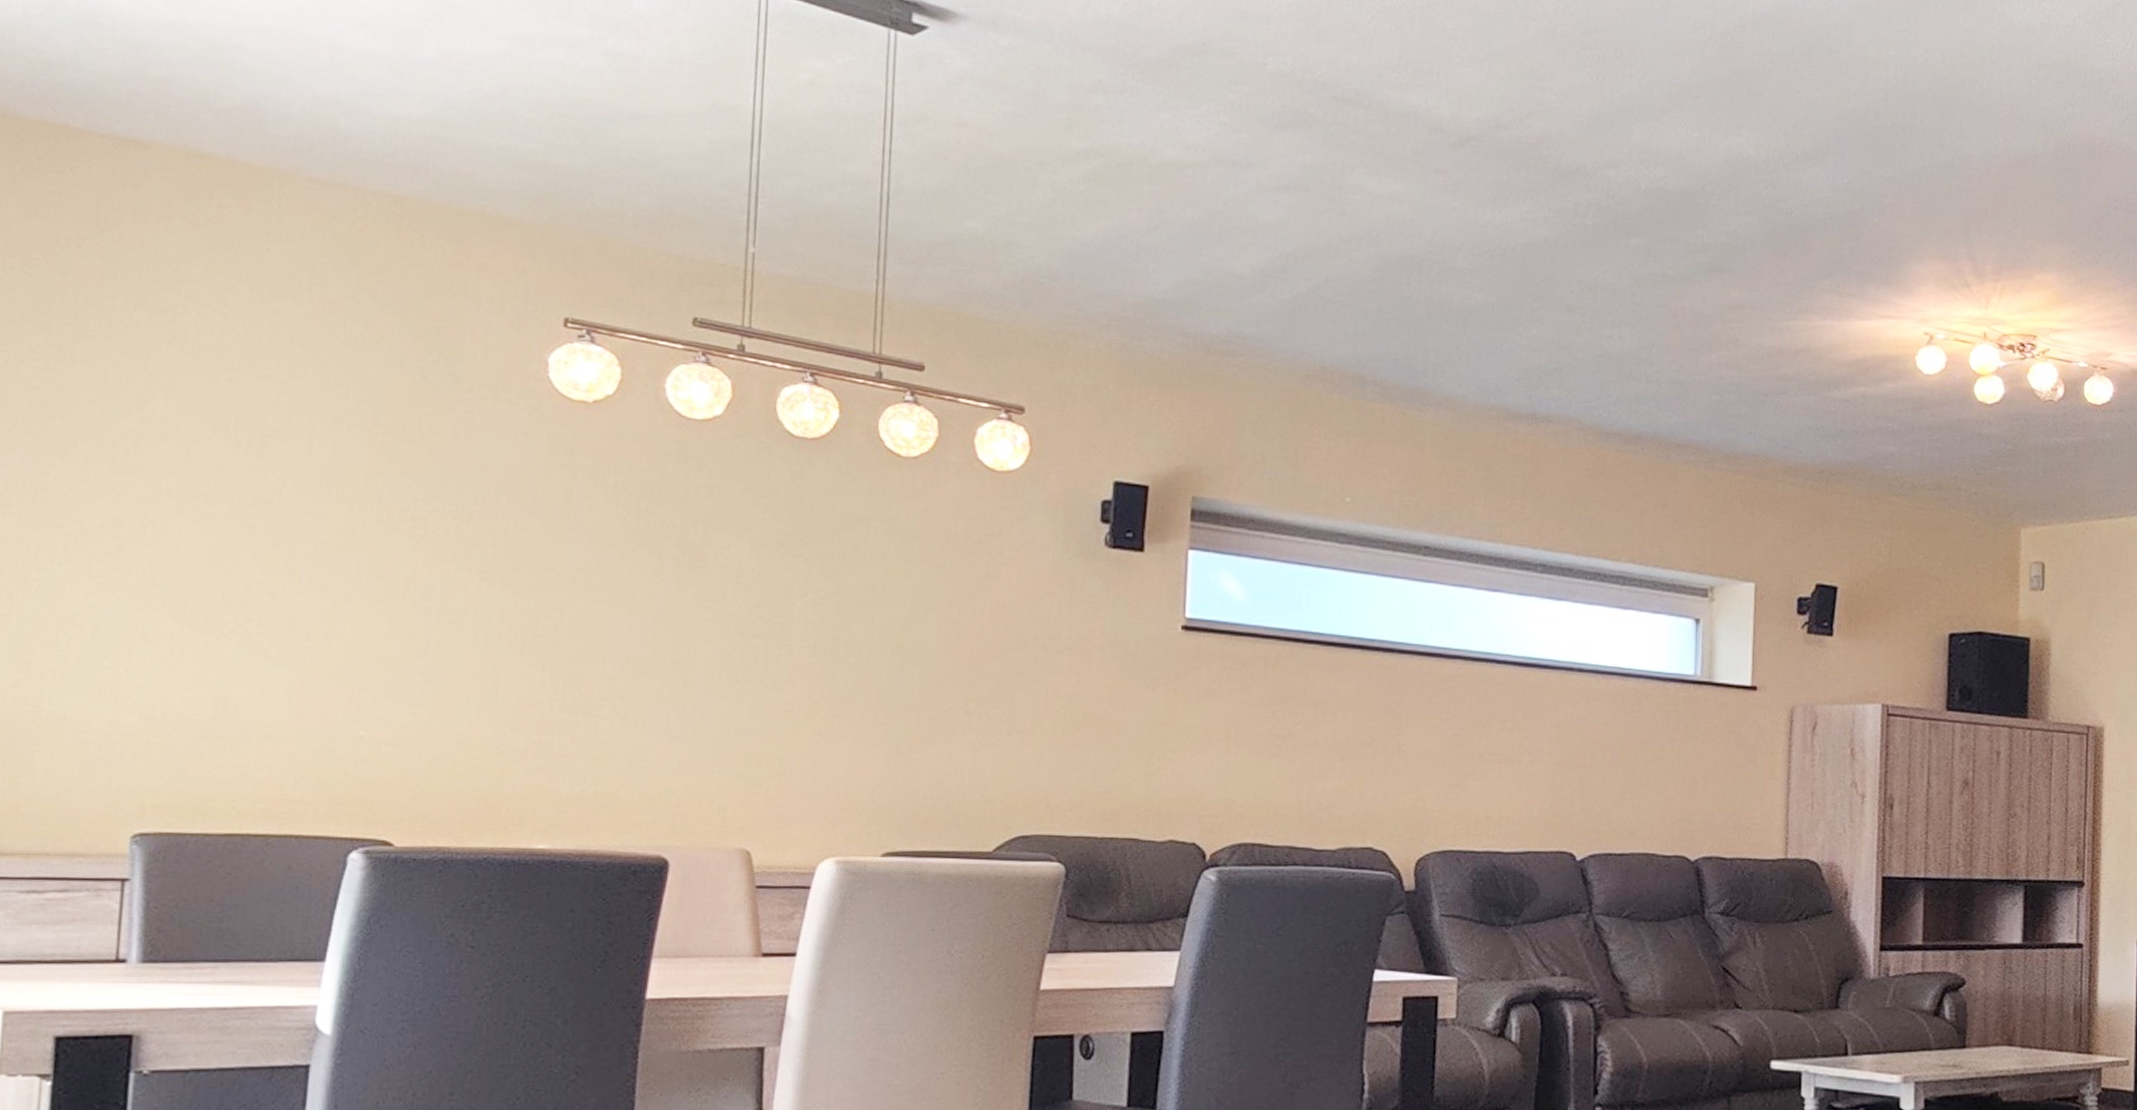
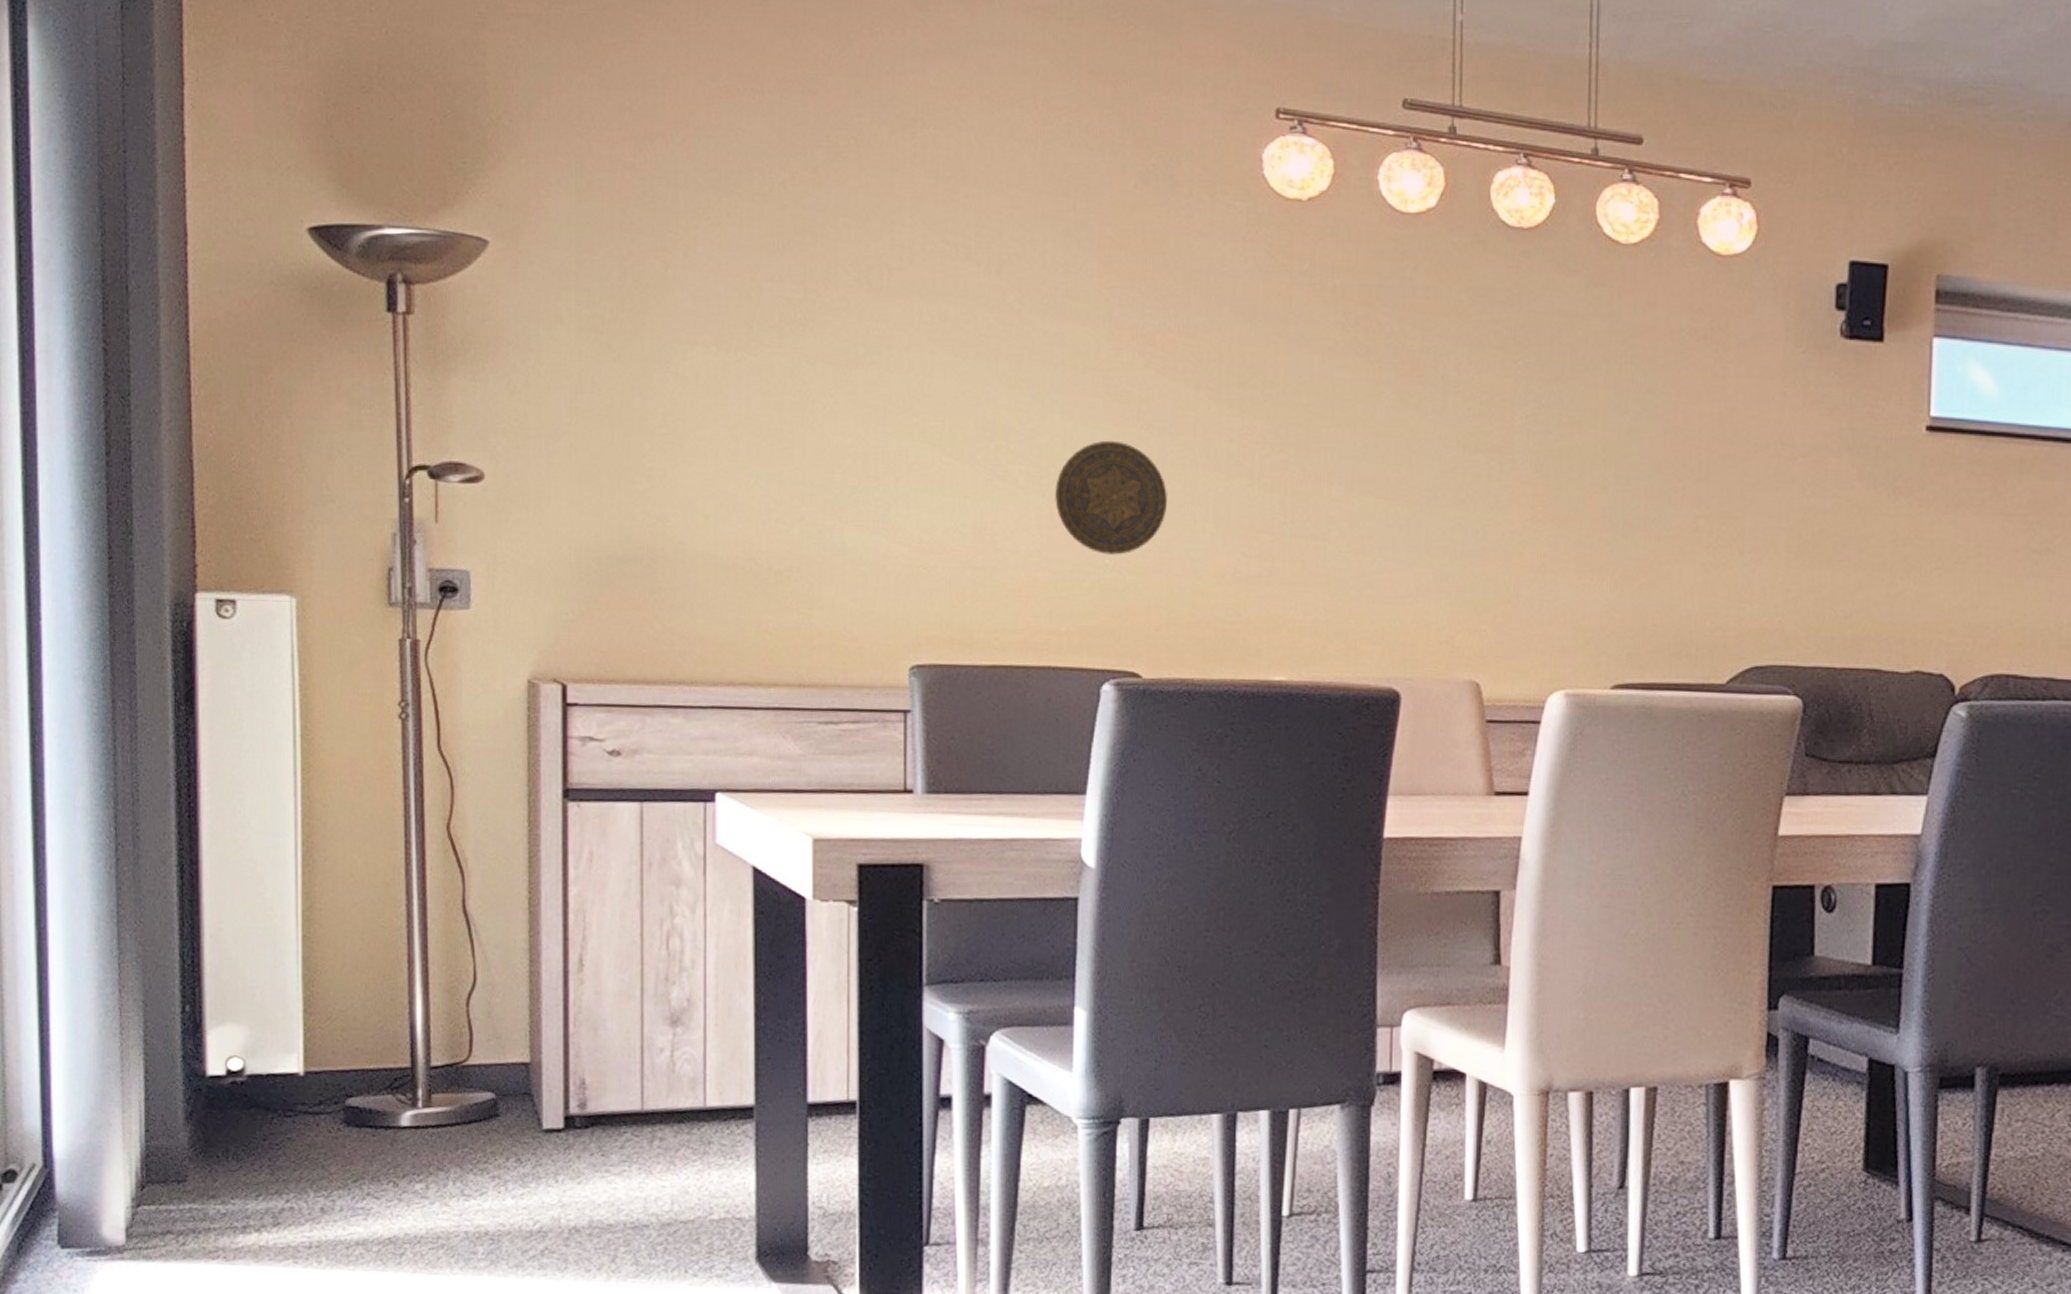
decorative plate: none [308,617,433,727] -> present [1055,440,1168,555]

